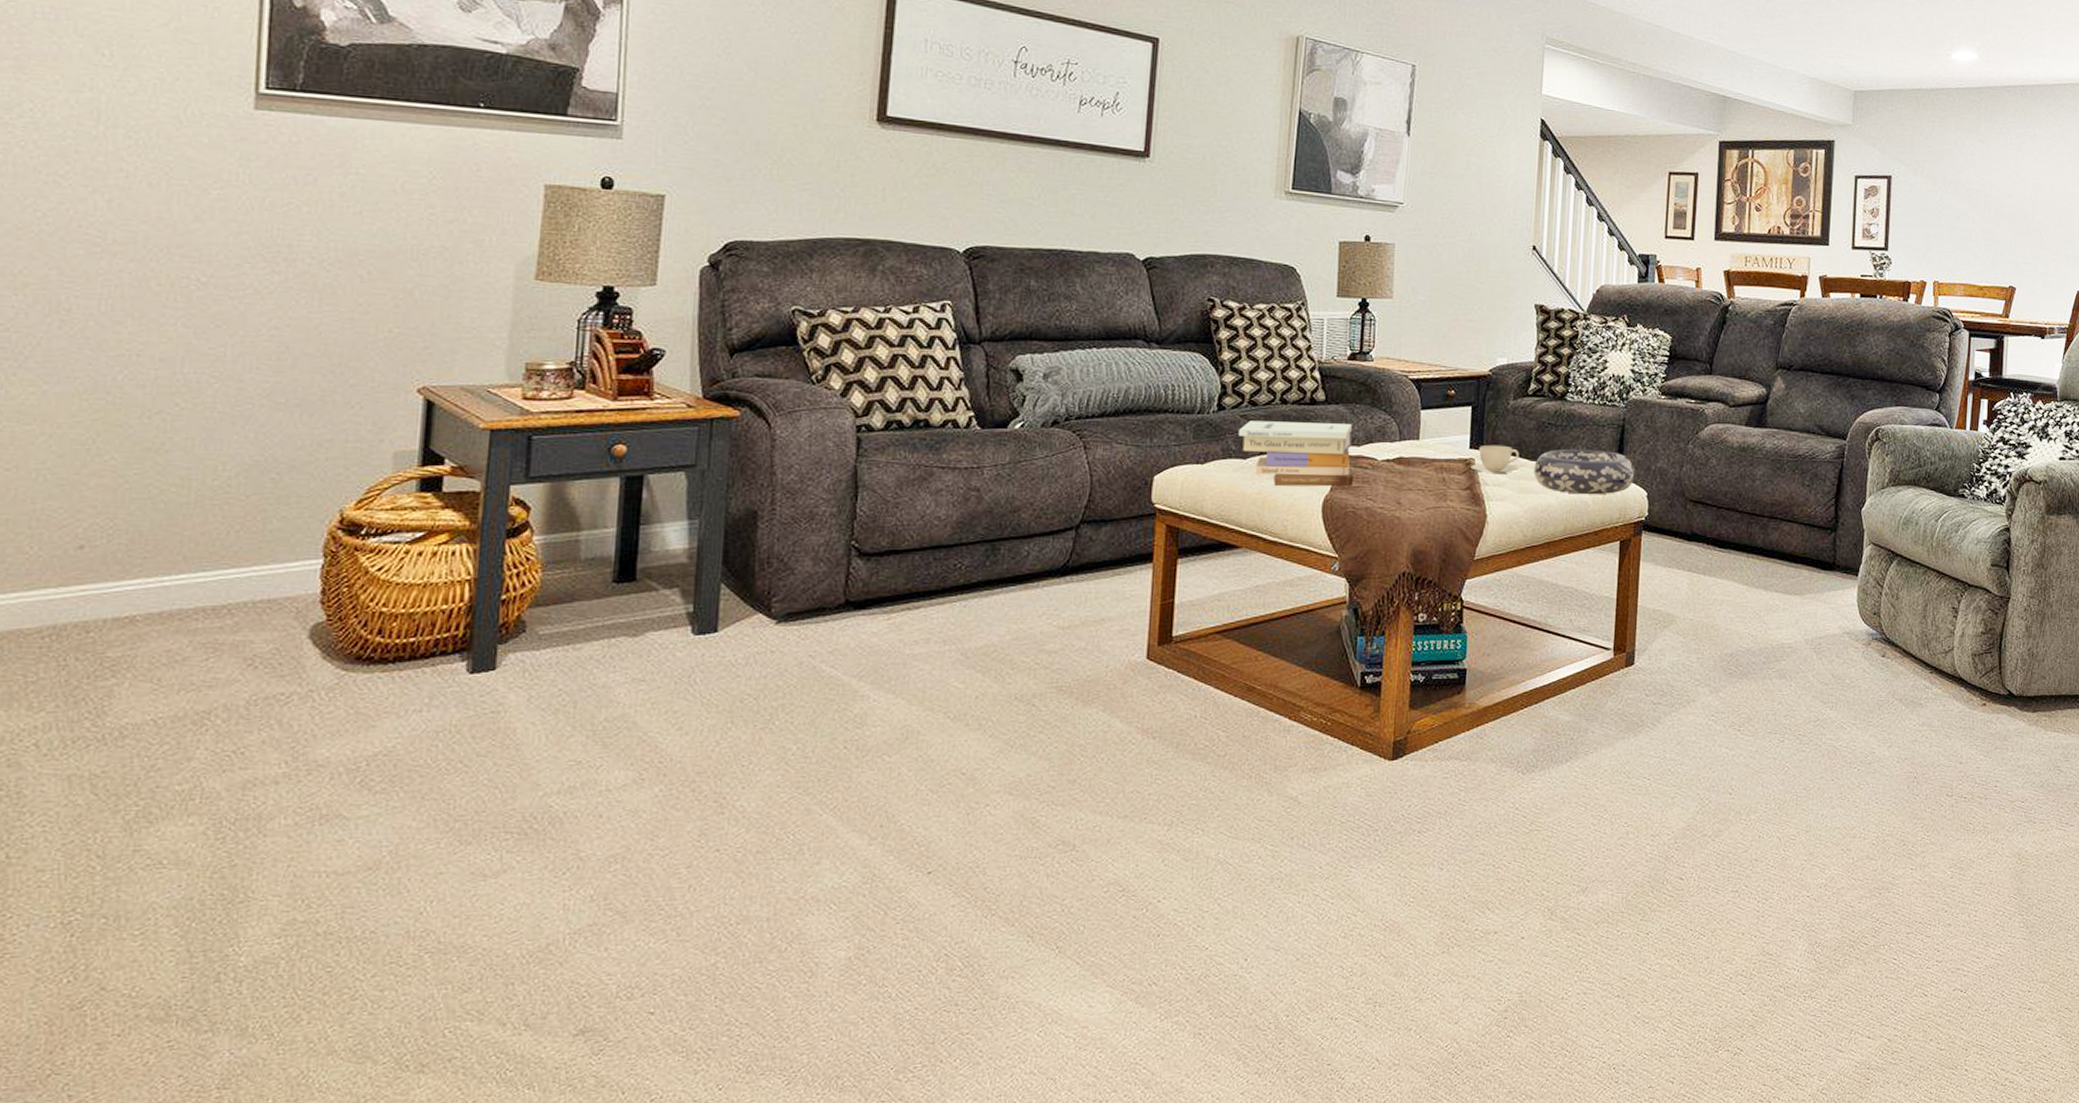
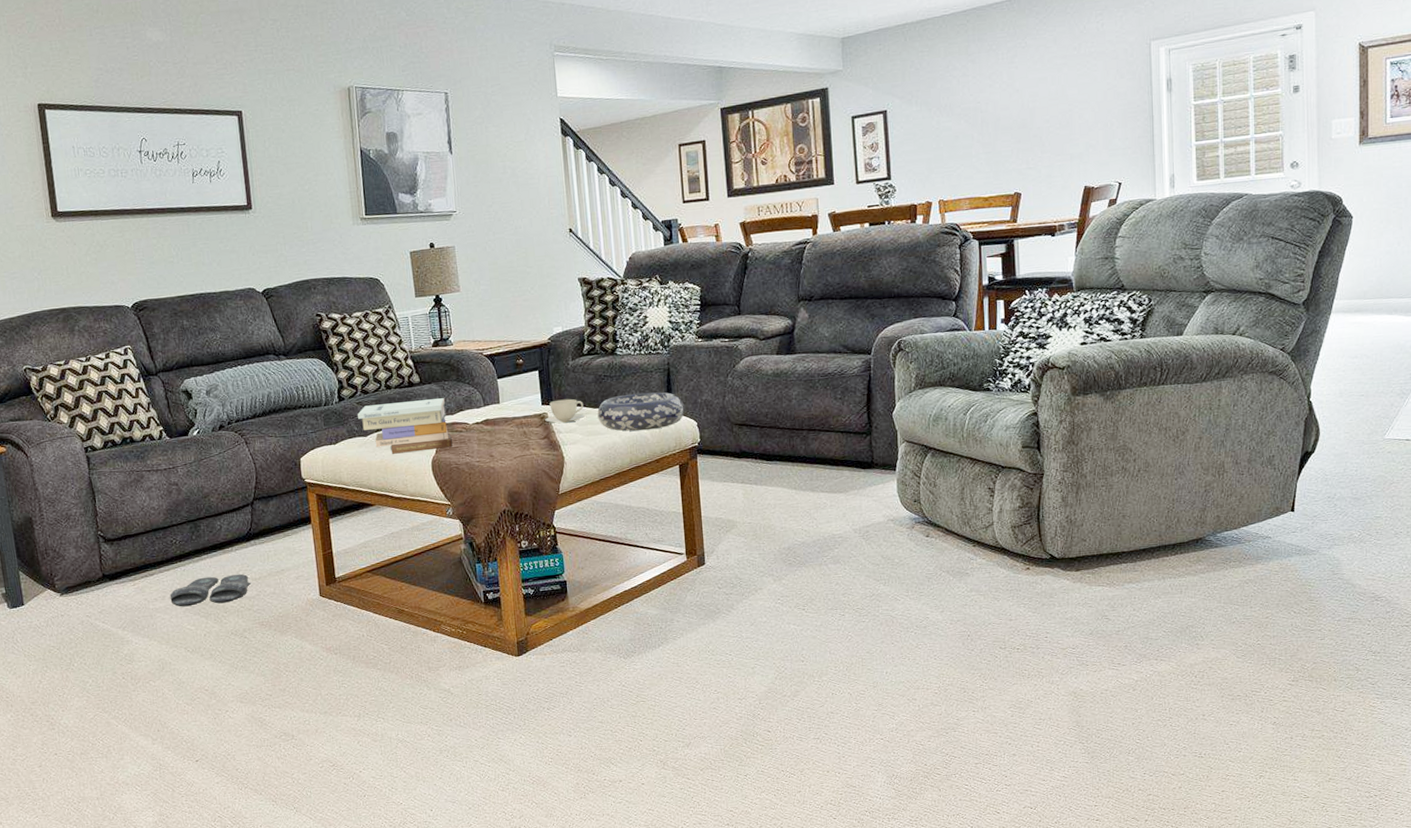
slippers: none [937,618,1057,656] -> present [170,573,252,606]

